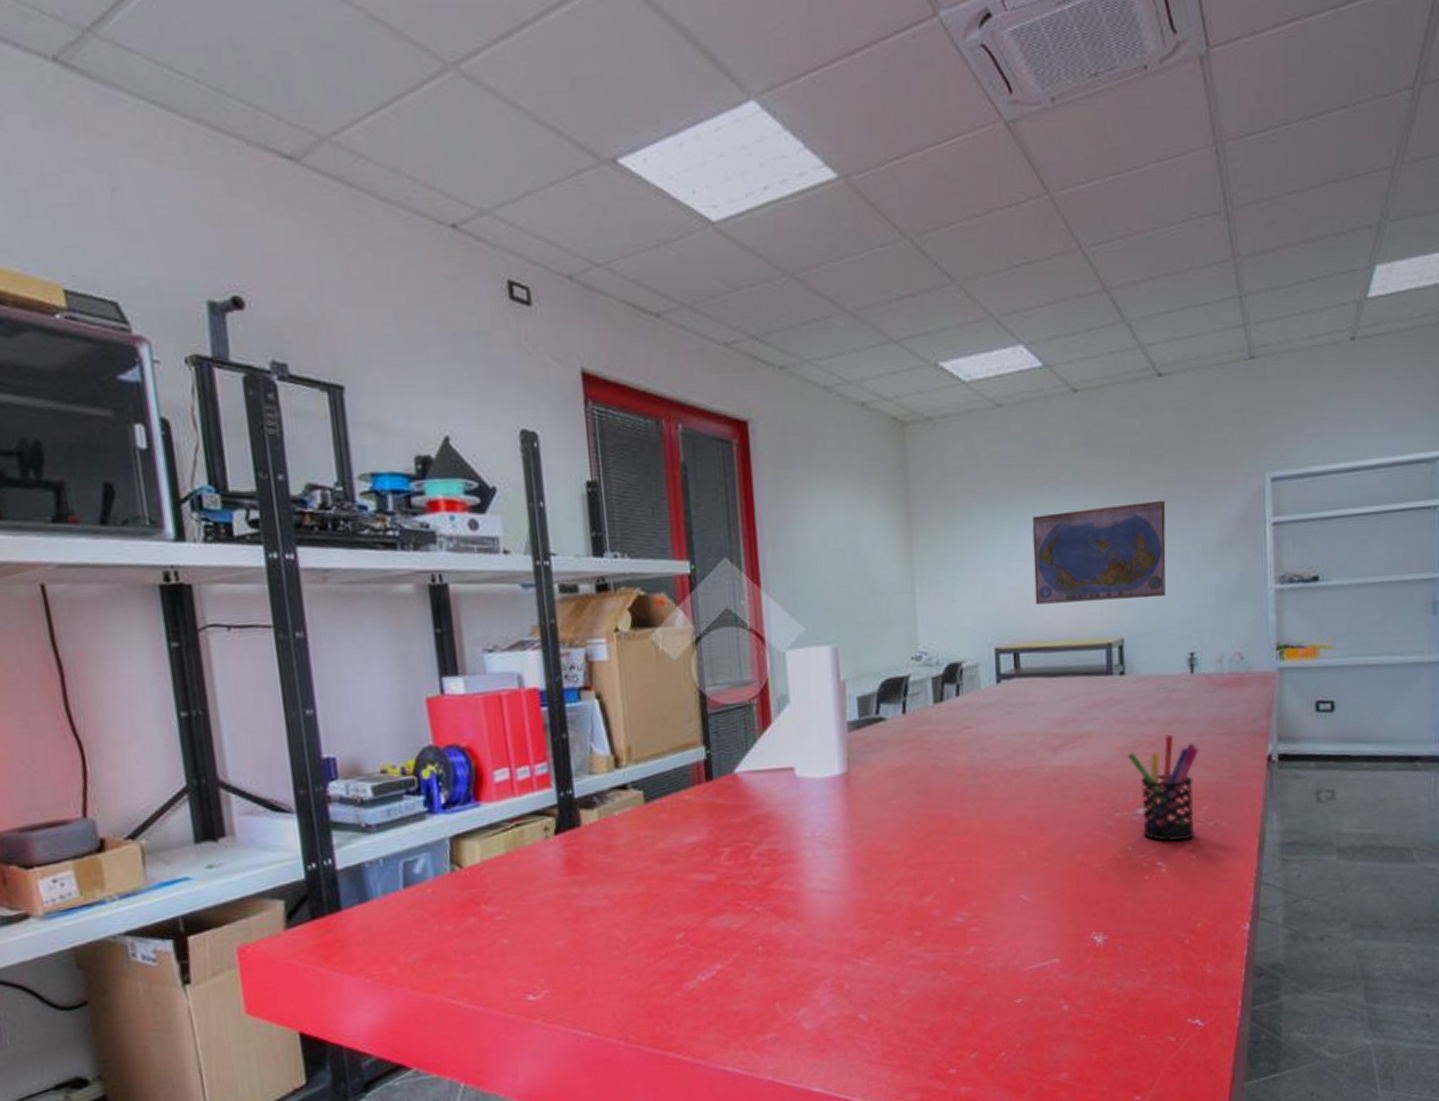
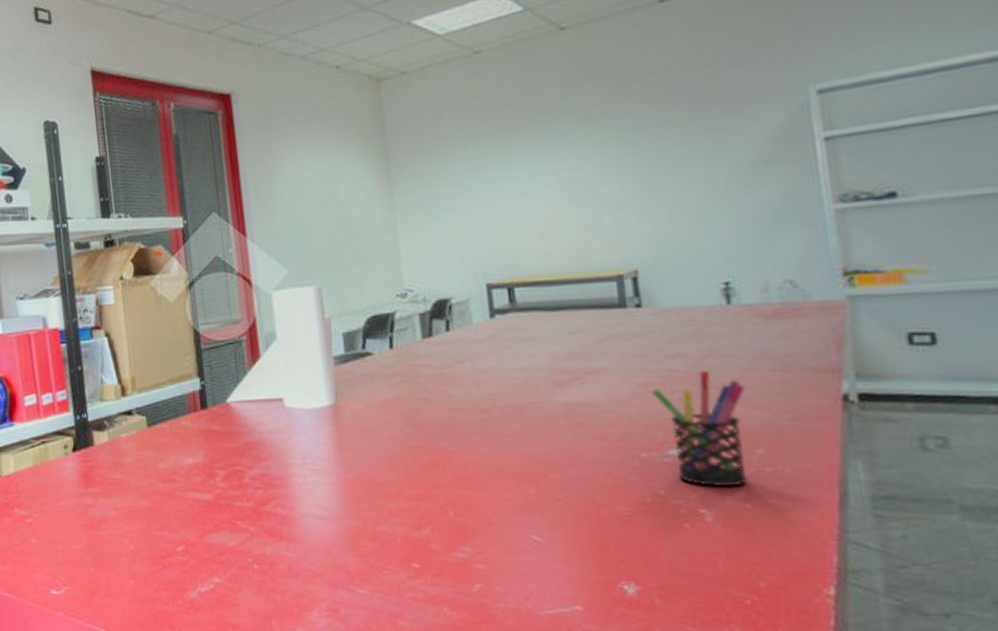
world map: present [1032,500,1166,605] -> none [520,125,687,239]

